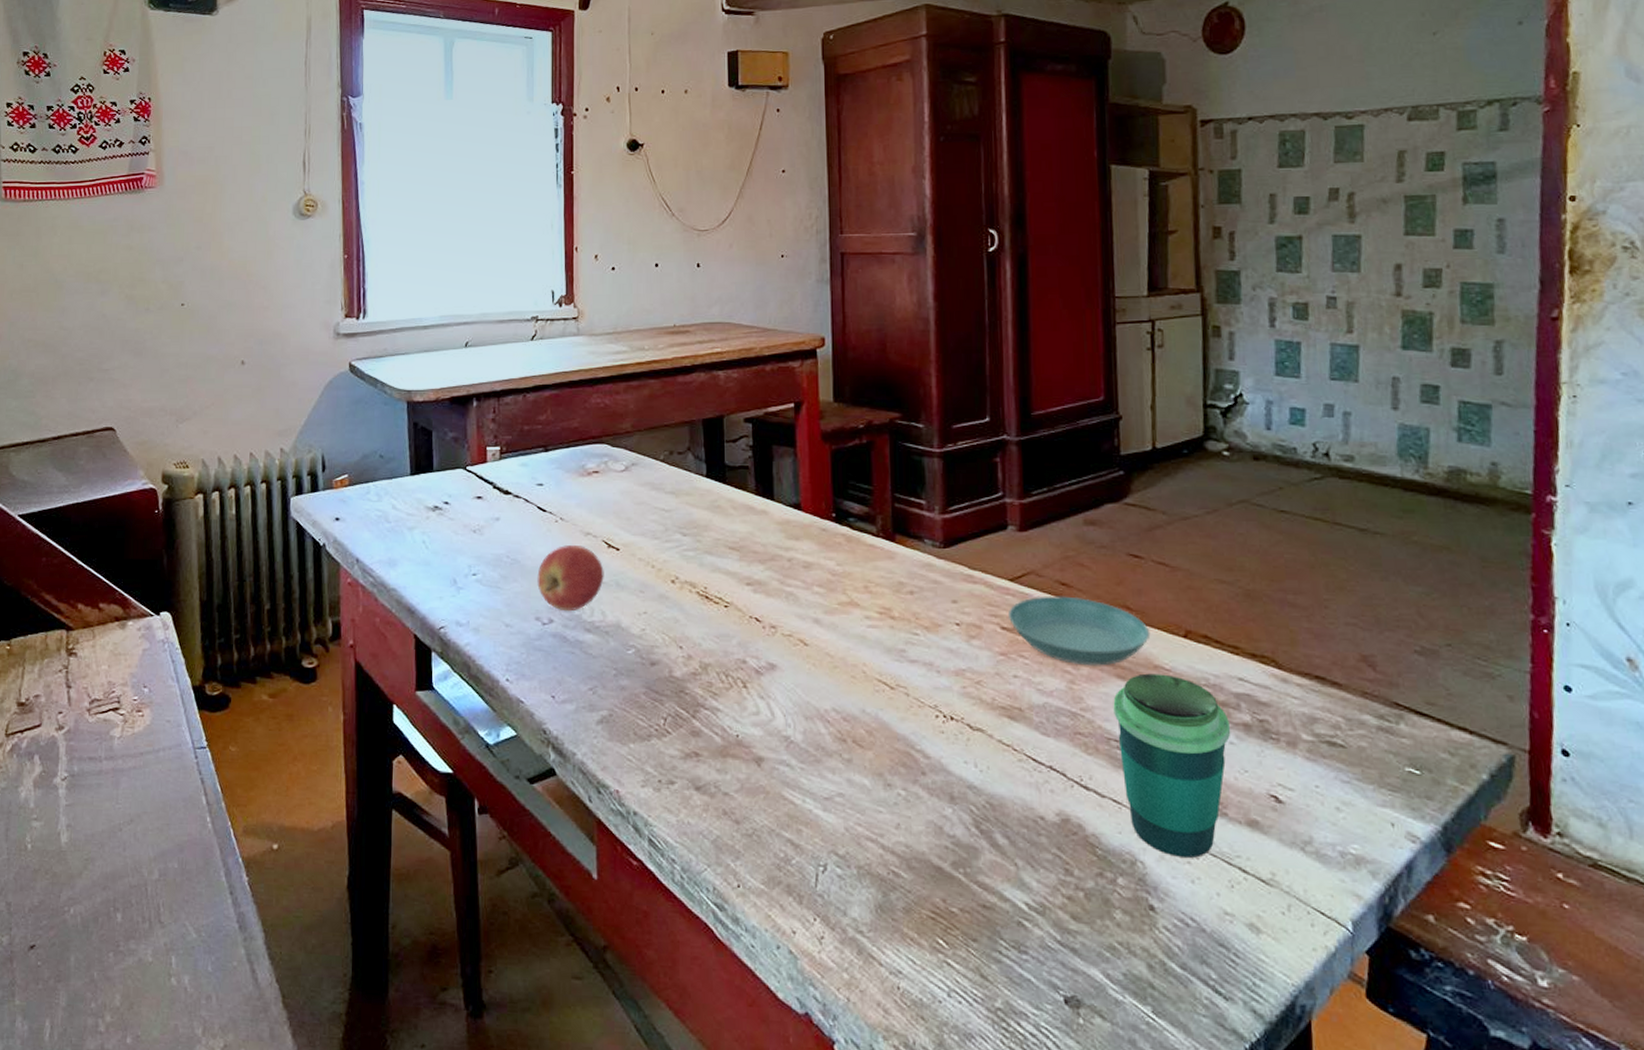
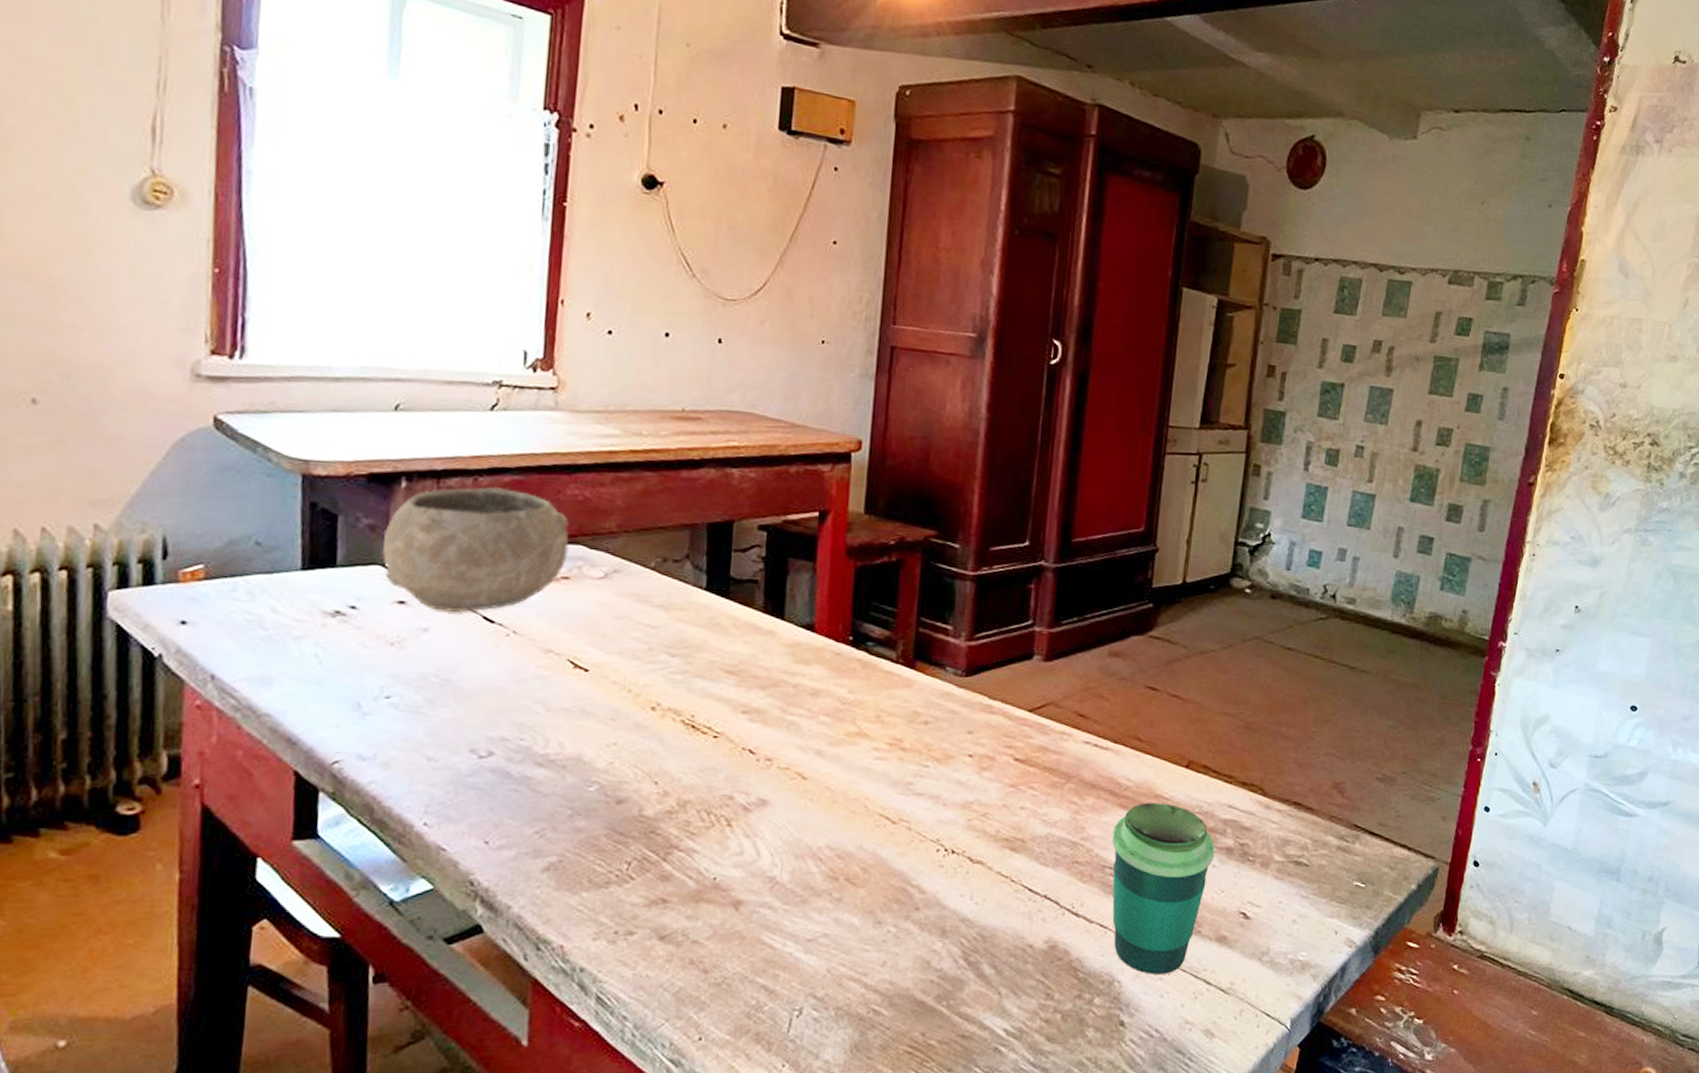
bowl: none [464,400,596,505] -> present [383,486,569,613]
apple: present [537,544,604,612] -> none [475,663,567,743]
saucer: present [1008,596,1151,666] -> none [1022,727,1156,796]

